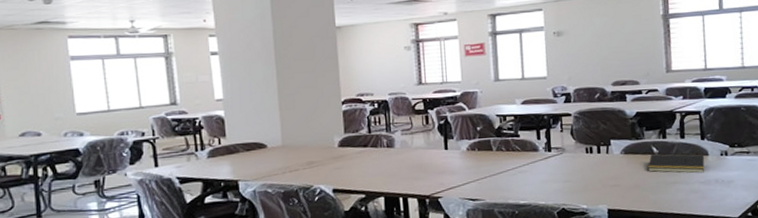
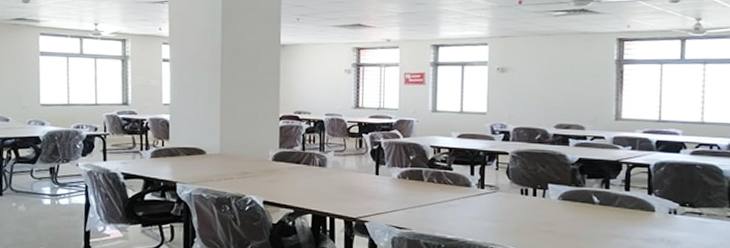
notepad: present [648,153,705,173] -> none [587,203,651,230]

